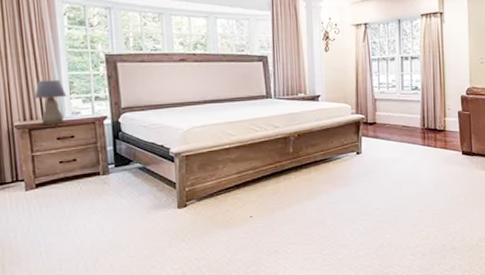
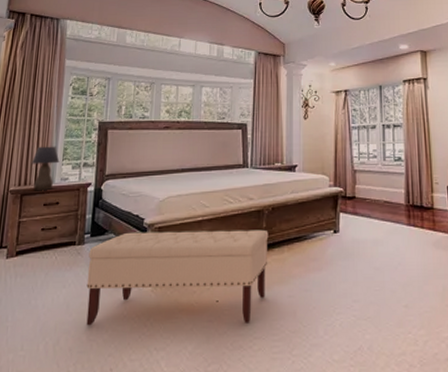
bench: none [116,154,297,245] -> present [86,229,269,326]

